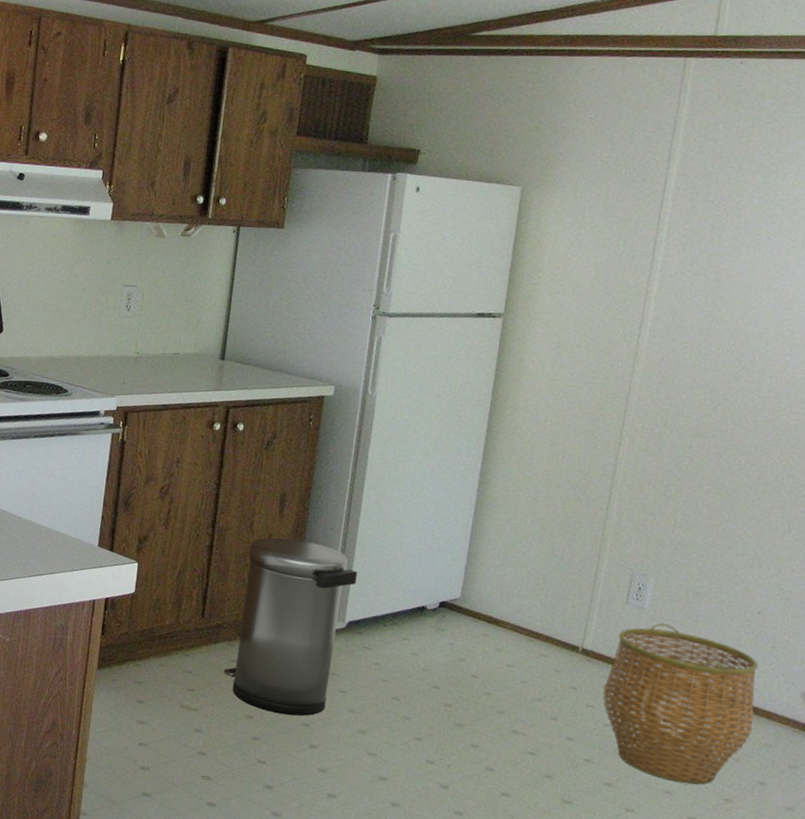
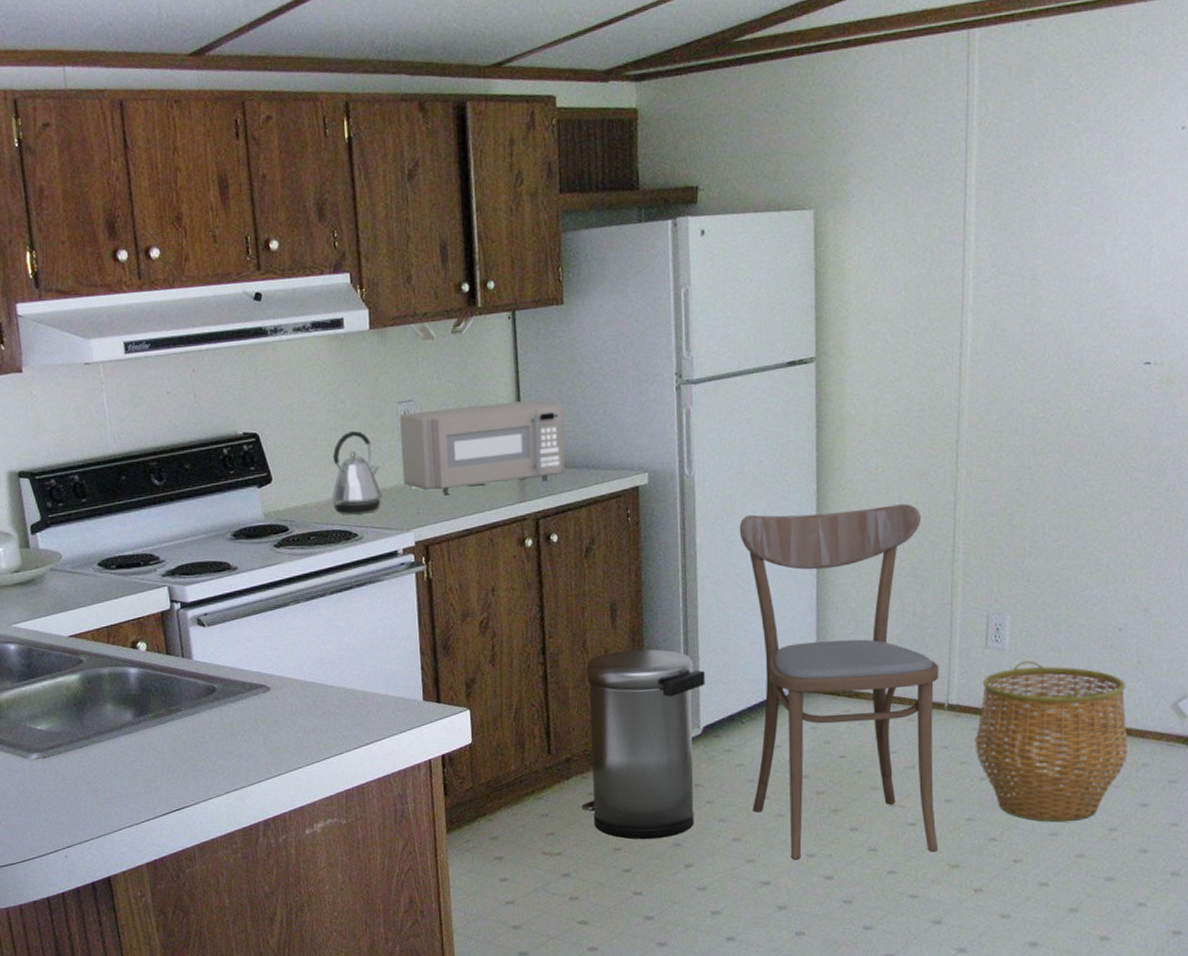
kettle: none [51,301,98,375] -> present [331,430,382,515]
microwave: none [115,295,268,376] -> present [399,399,565,494]
dining chair: none [382,440,581,784] -> present [739,504,939,860]

